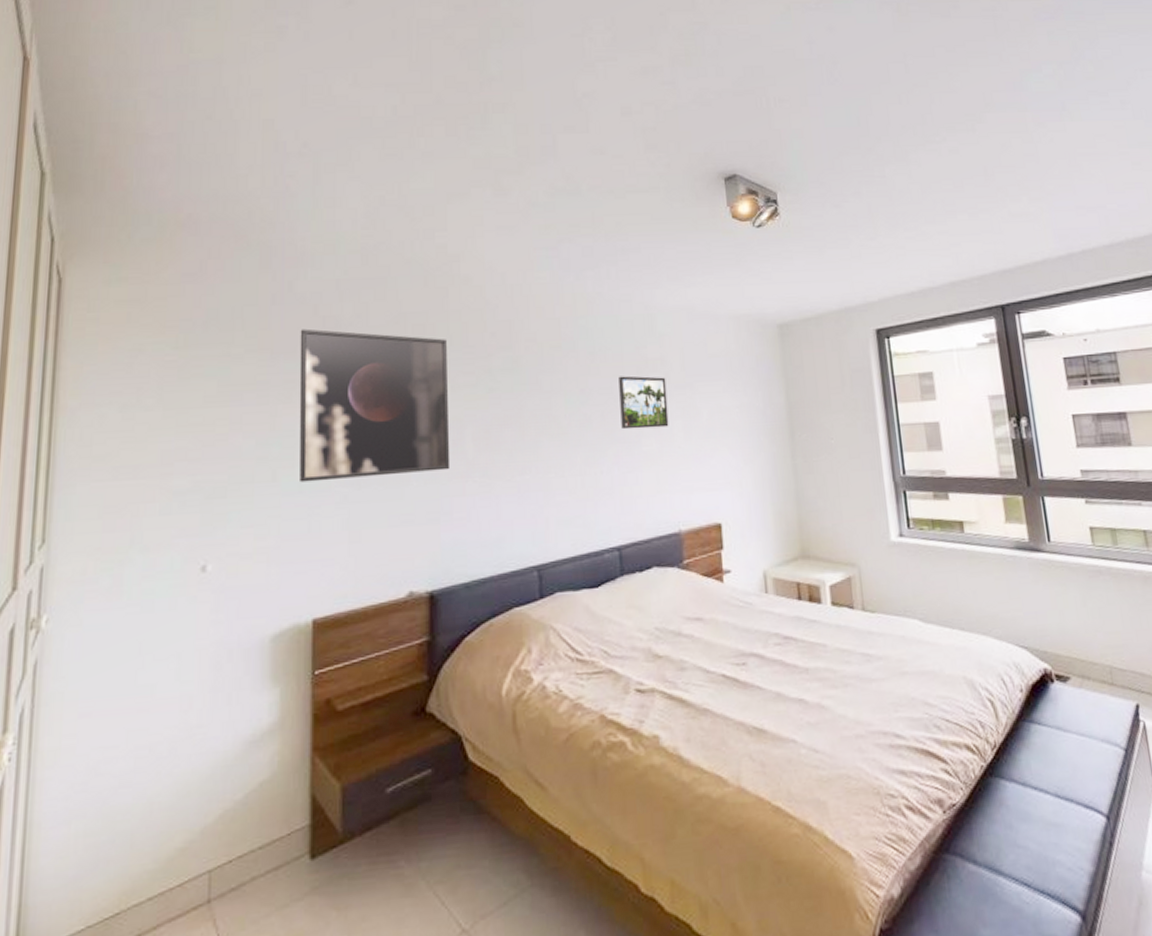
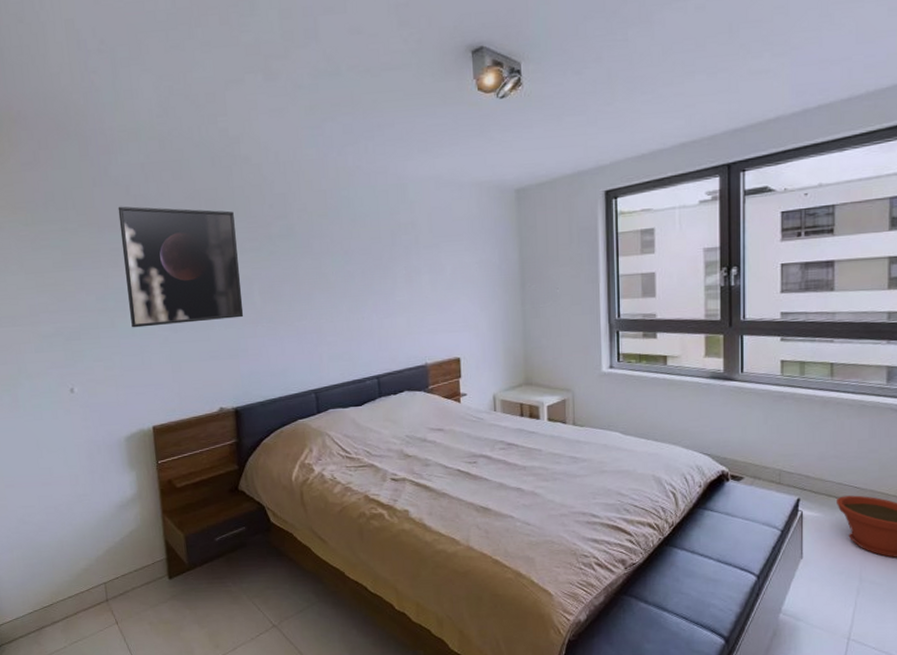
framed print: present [618,376,669,430] -> none [376,238,418,284]

